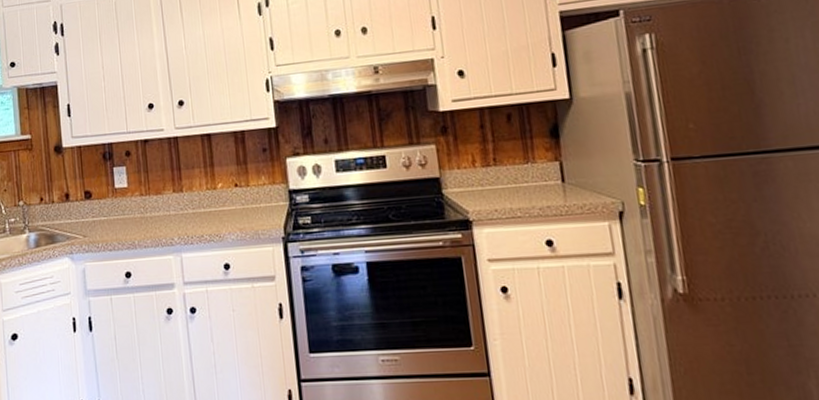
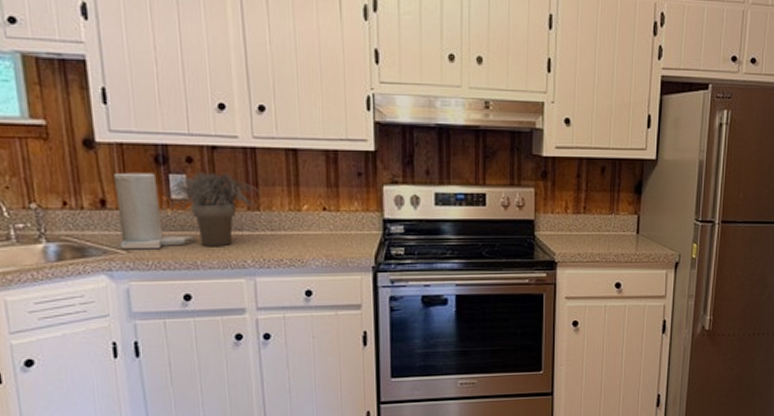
paper towel: none [75,167,133,234] -> present [114,172,195,250]
potted plant: none [111,161,184,228] -> present [165,171,262,247]

